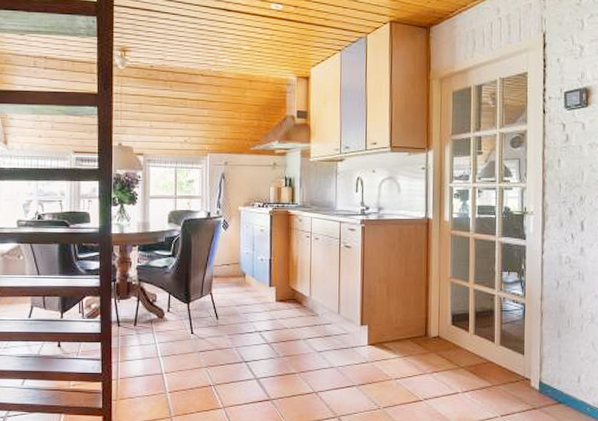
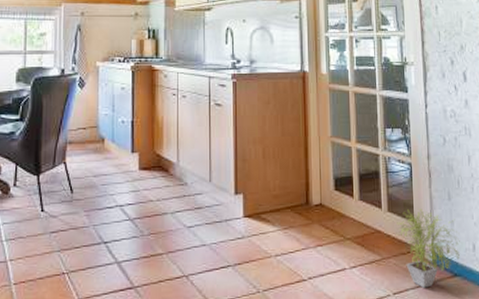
potted plant: none [506,344,566,412] -> present [396,209,460,288]

